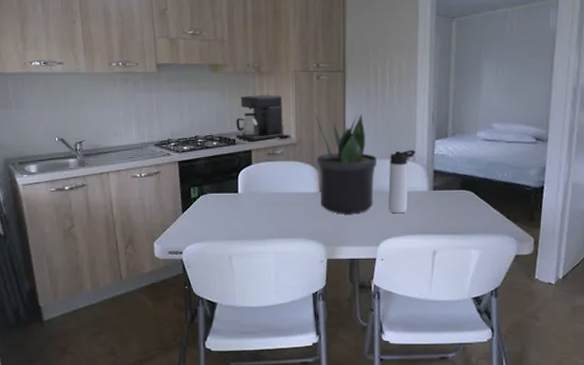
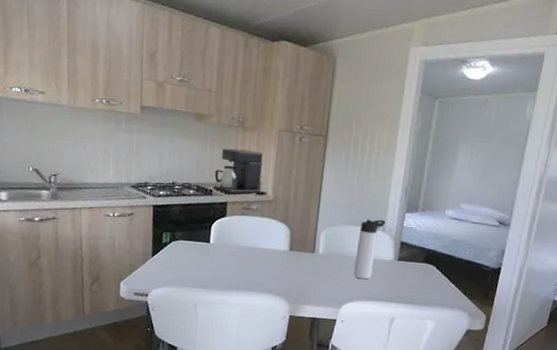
planter: present [315,112,377,214] -> none [289,173,348,275]

